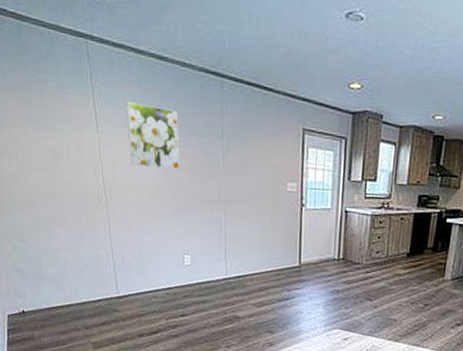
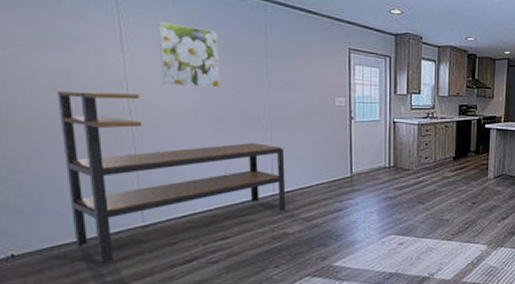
shelving unit: none [48,169,238,326] -> present [57,90,286,263]

